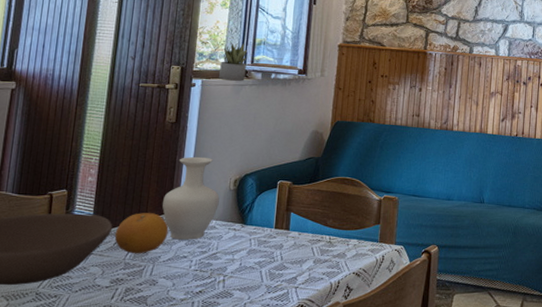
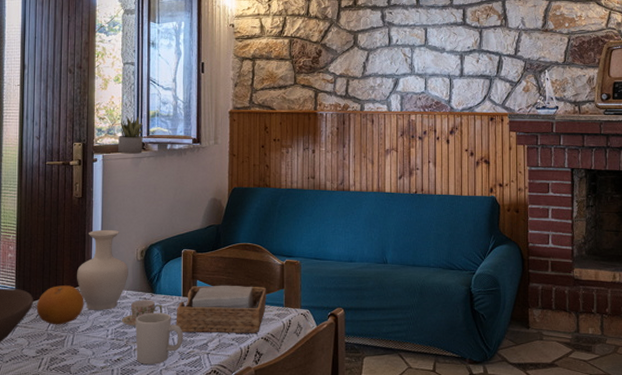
teacup: none [208,230,252,258] -> present [122,300,162,327]
mug: none [220,244,272,298] -> present [135,312,183,365]
napkin holder: none [265,218,363,269] -> present [176,285,267,334]

